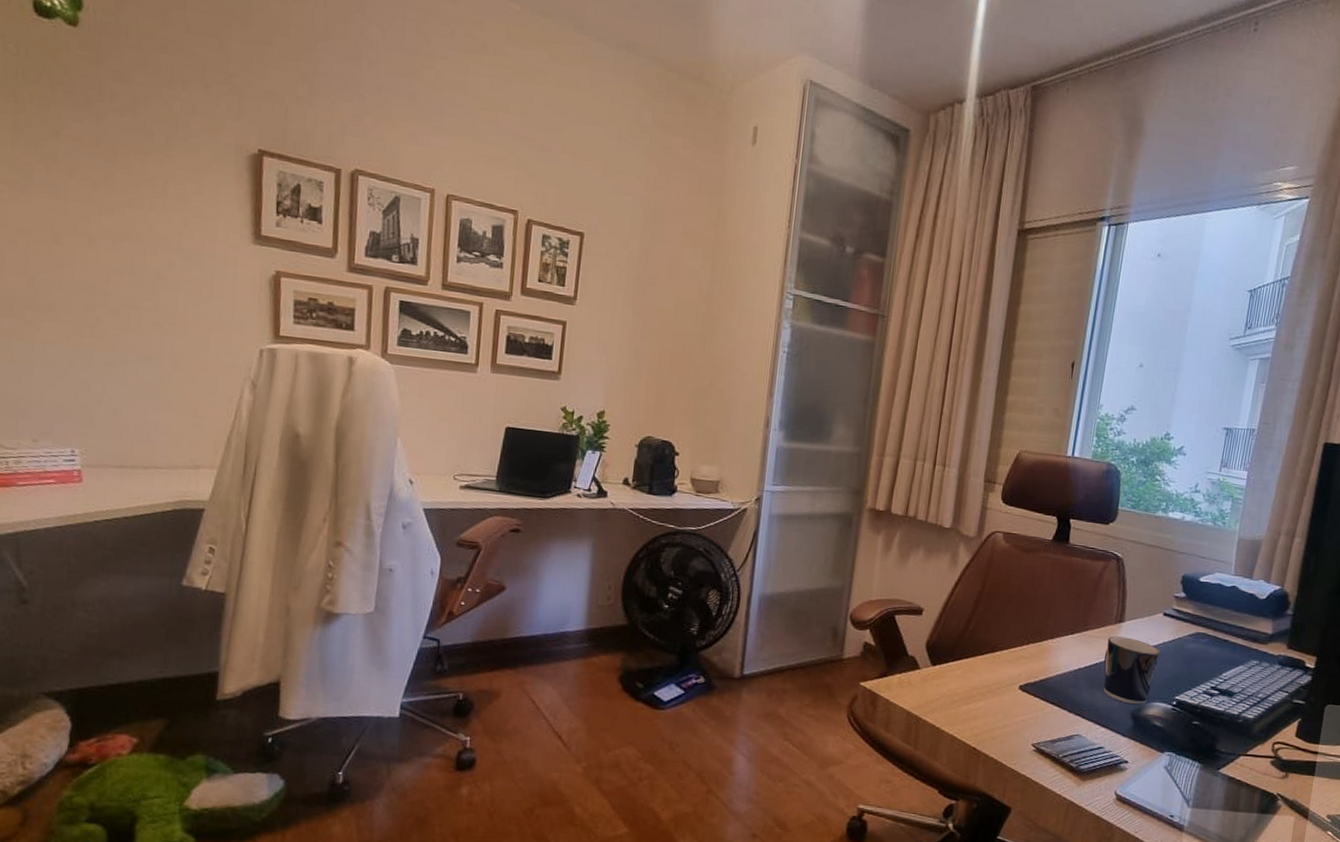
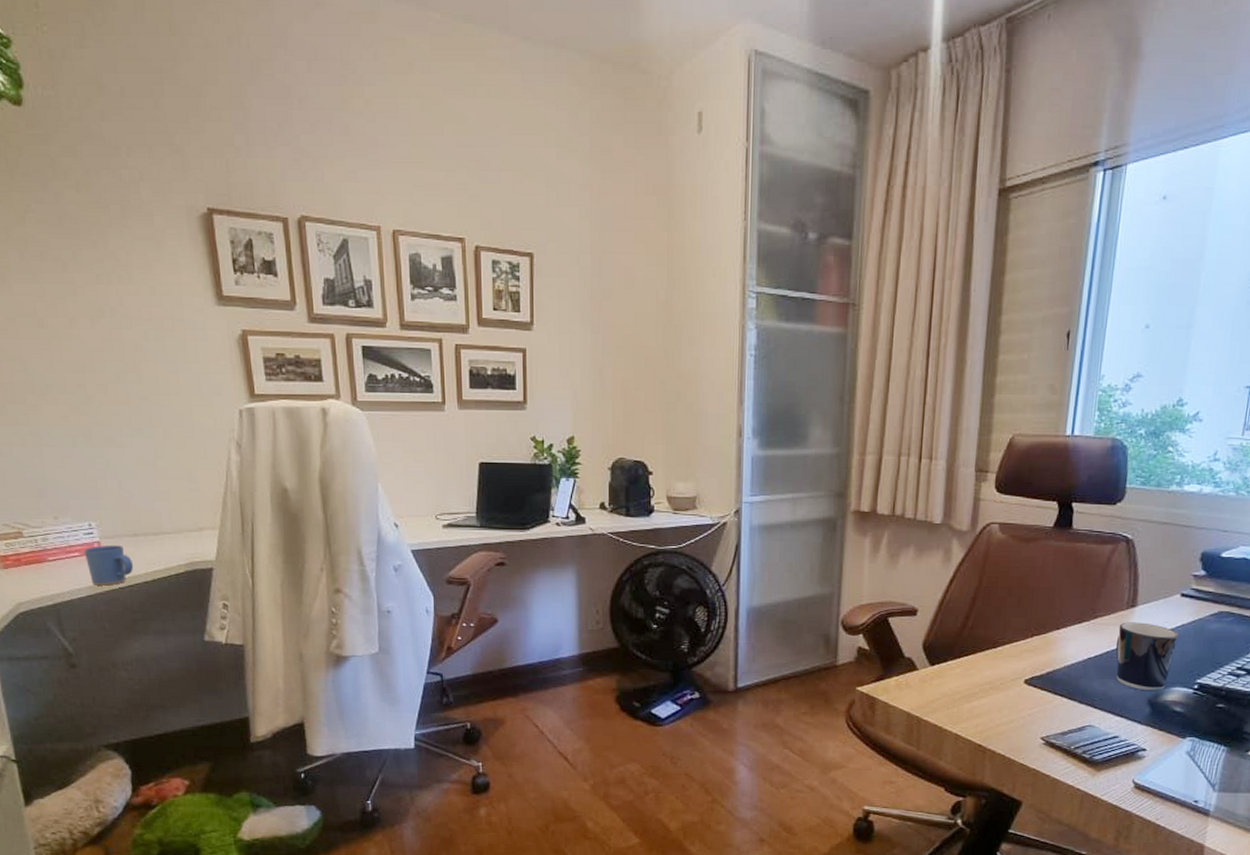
mug: none [60,474,115,518] -> present [83,545,134,586]

